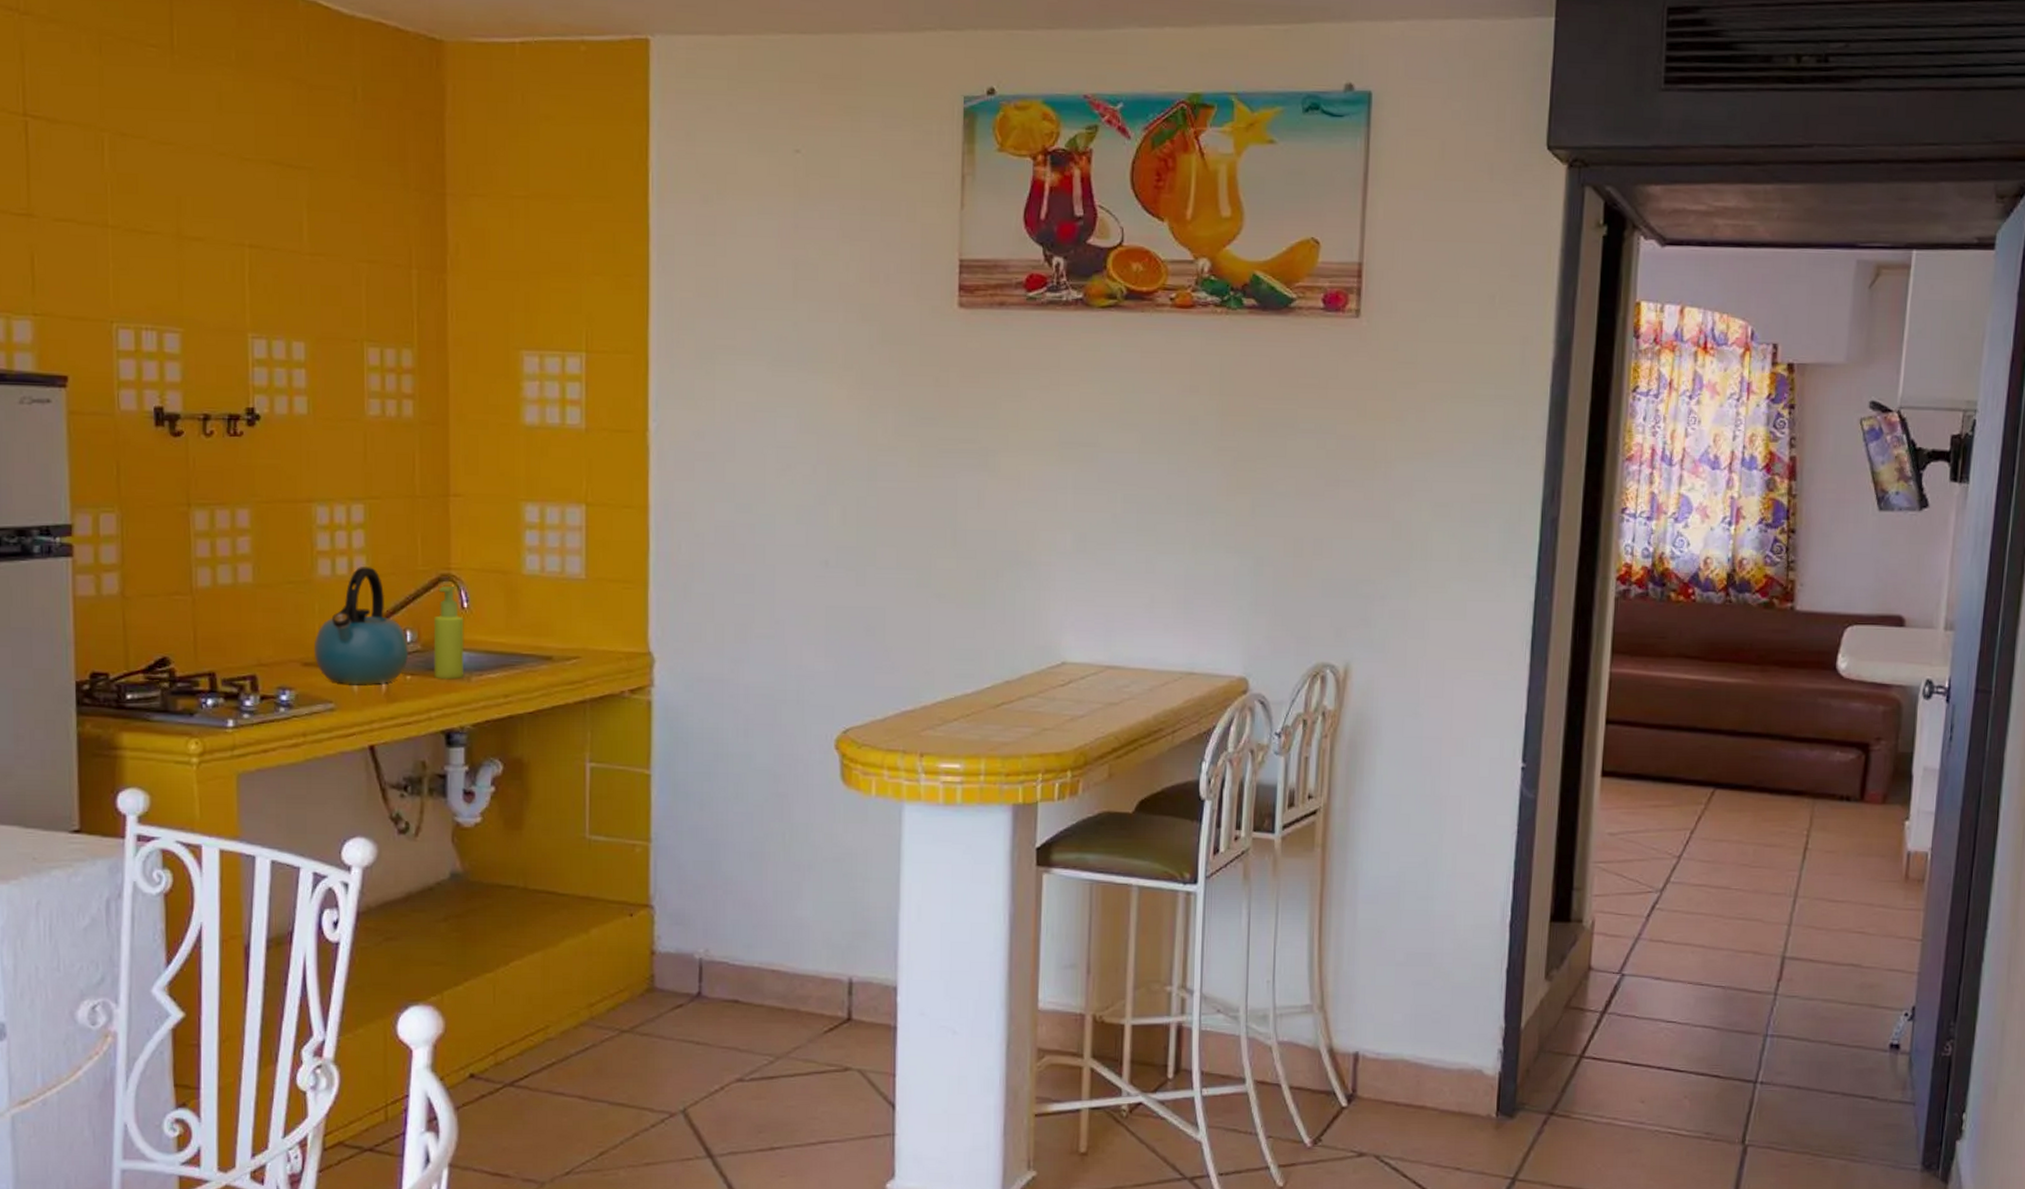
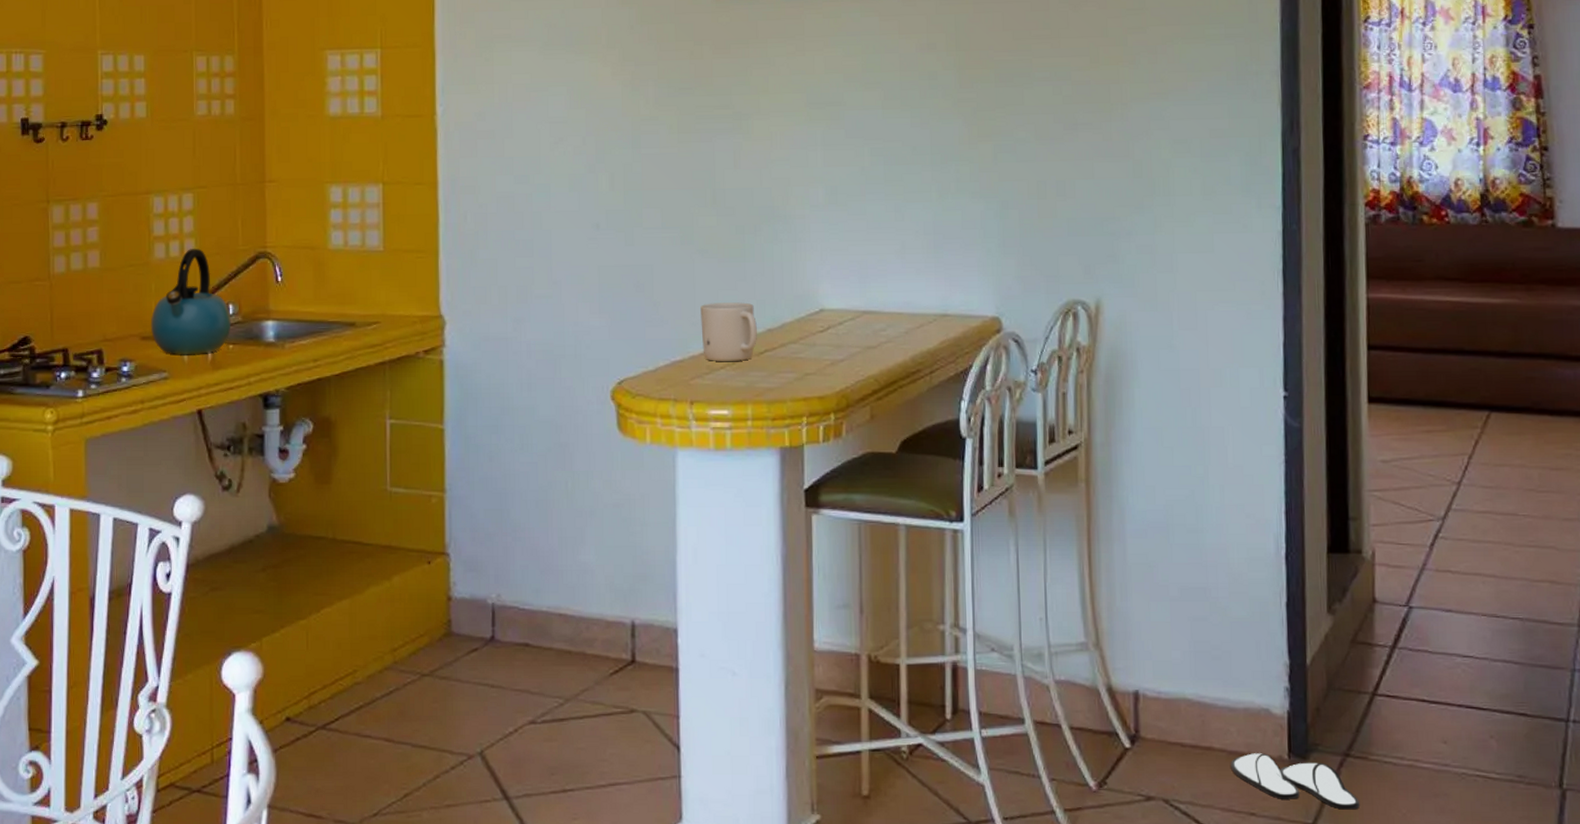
soap dispenser: present [433,585,464,680] -> none [252,262,279,347]
mug: none [935,651,994,713] -> present [700,302,757,361]
slippers: none [1441,1112,1559,1165] -> present [1231,753,1360,810]

